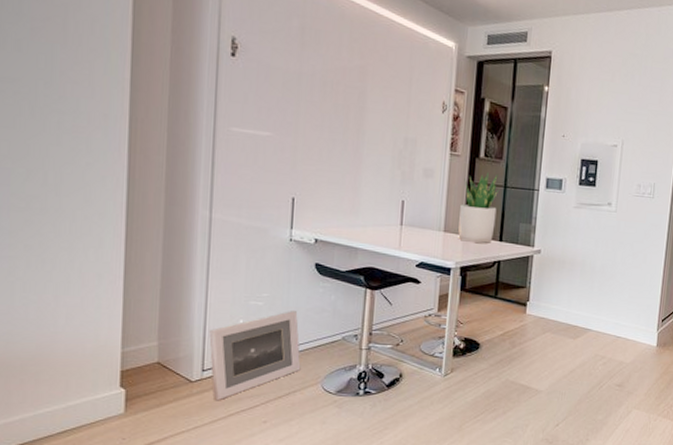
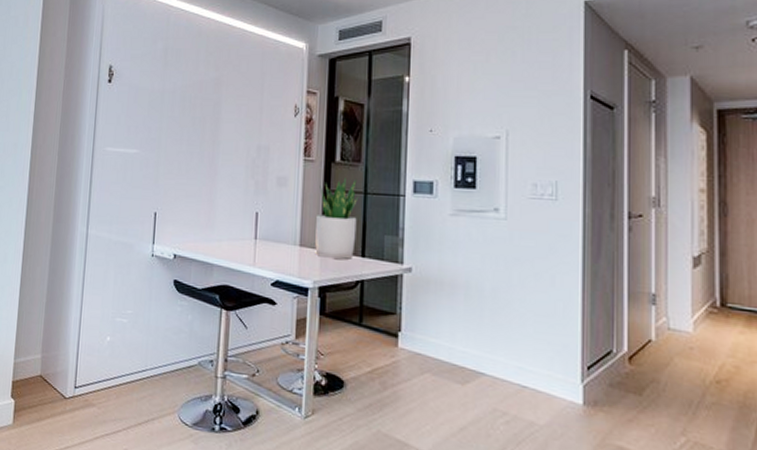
picture frame: present [209,311,301,401] -> none [81,329,160,422]

